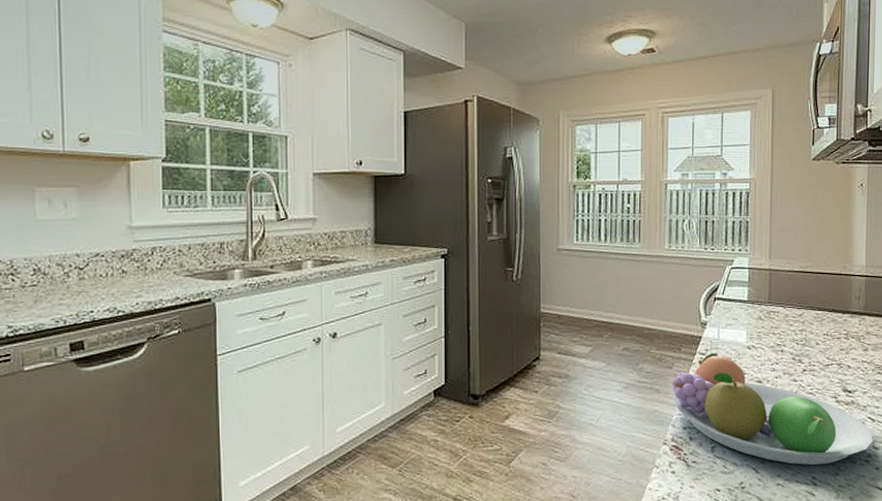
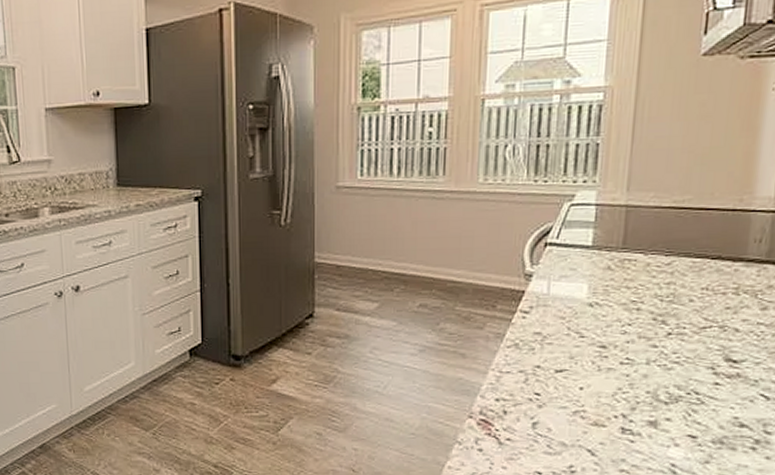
fruit bowl: present [672,353,873,465] -> none [482,311,765,449]

